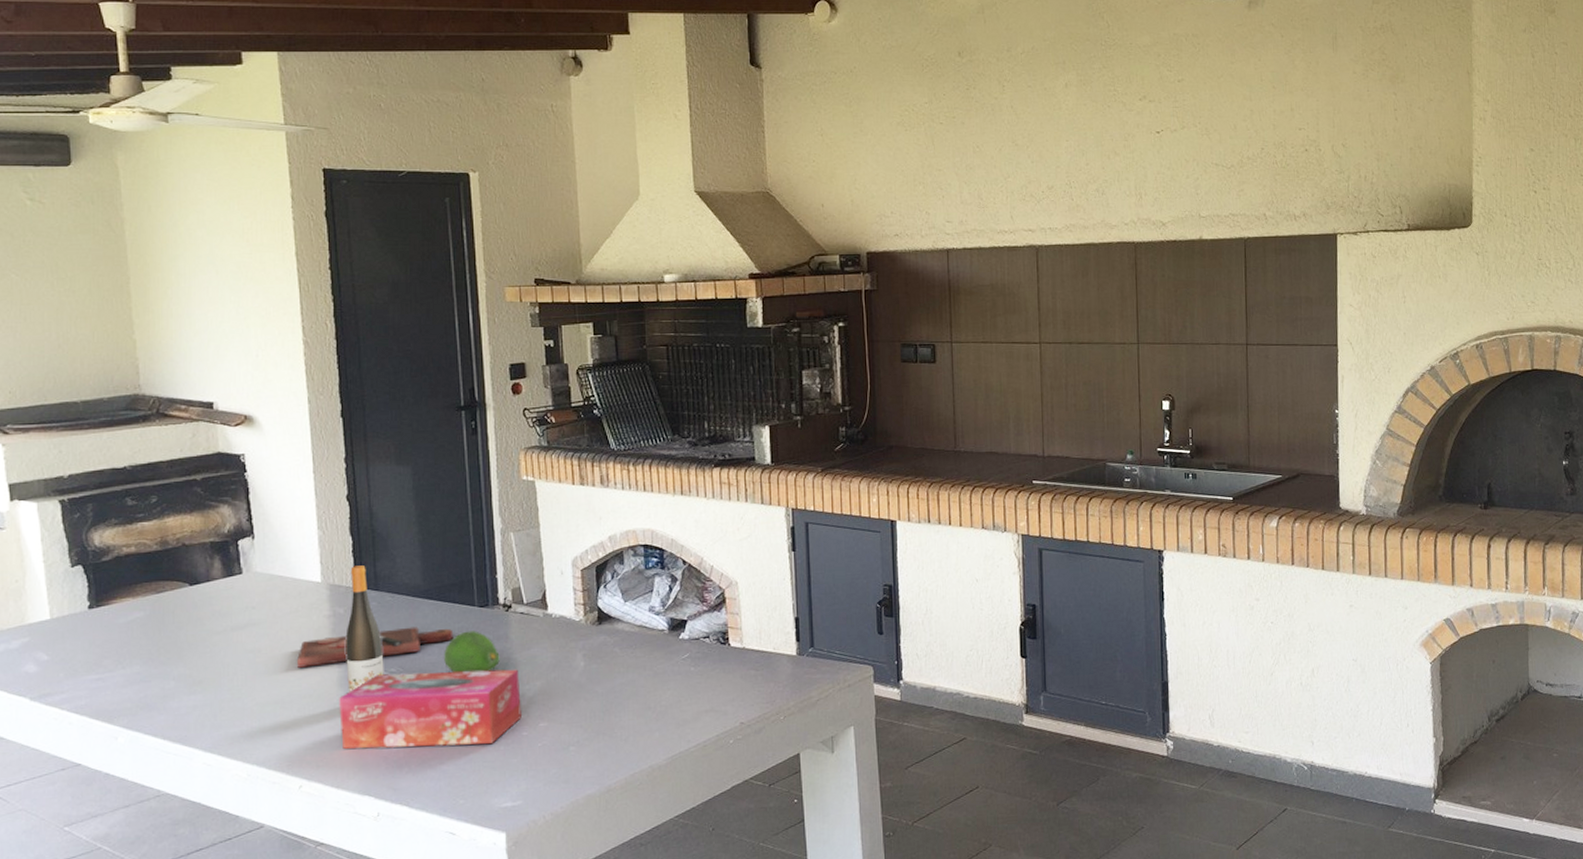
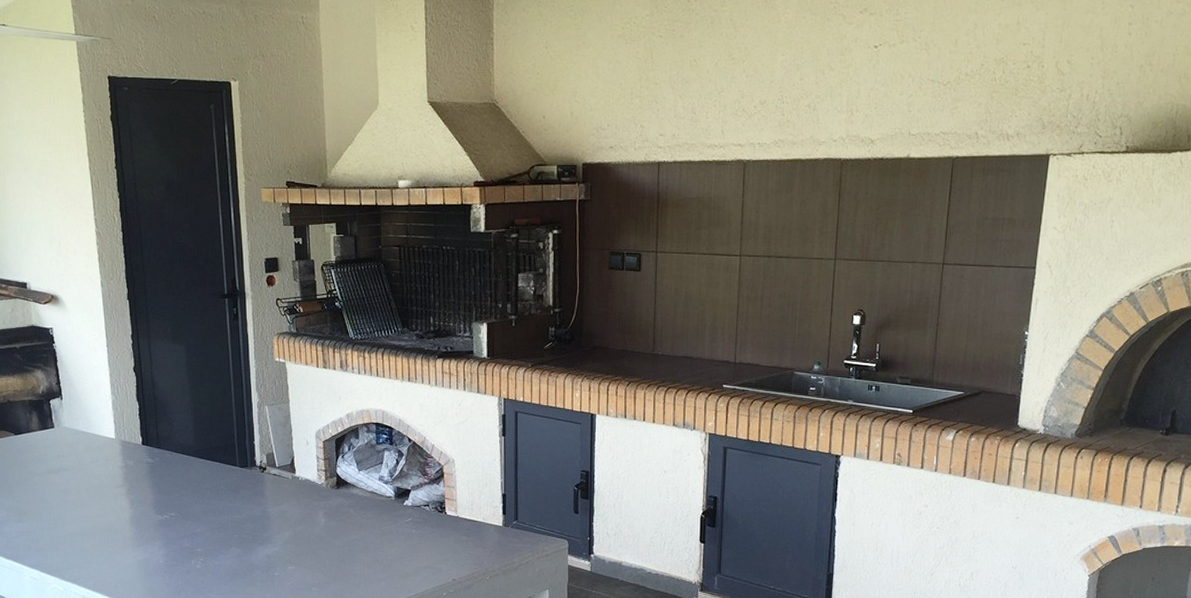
cutting board: present [297,627,454,668] -> none [98,480,220,507]
tissue box: present [339,669,521,749] -> none [131,517,274,579]
wine bottle: present [345,565,384,692] -> none [135,427,166,530]
fruit: present [444,631,500,674] -> none [212,487,257,521]

